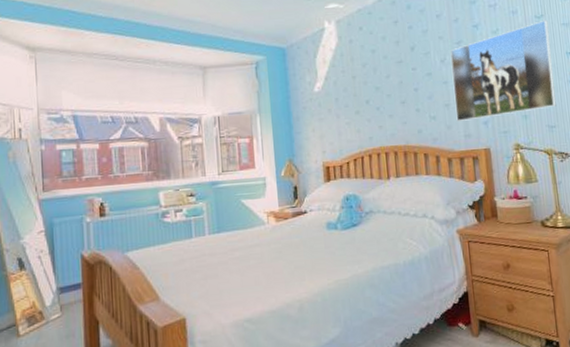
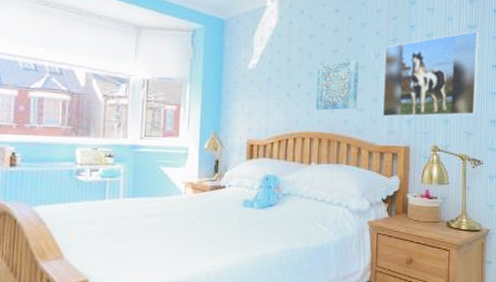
wall art: none [383,68,430,124] -> present [316,60,359,111]

